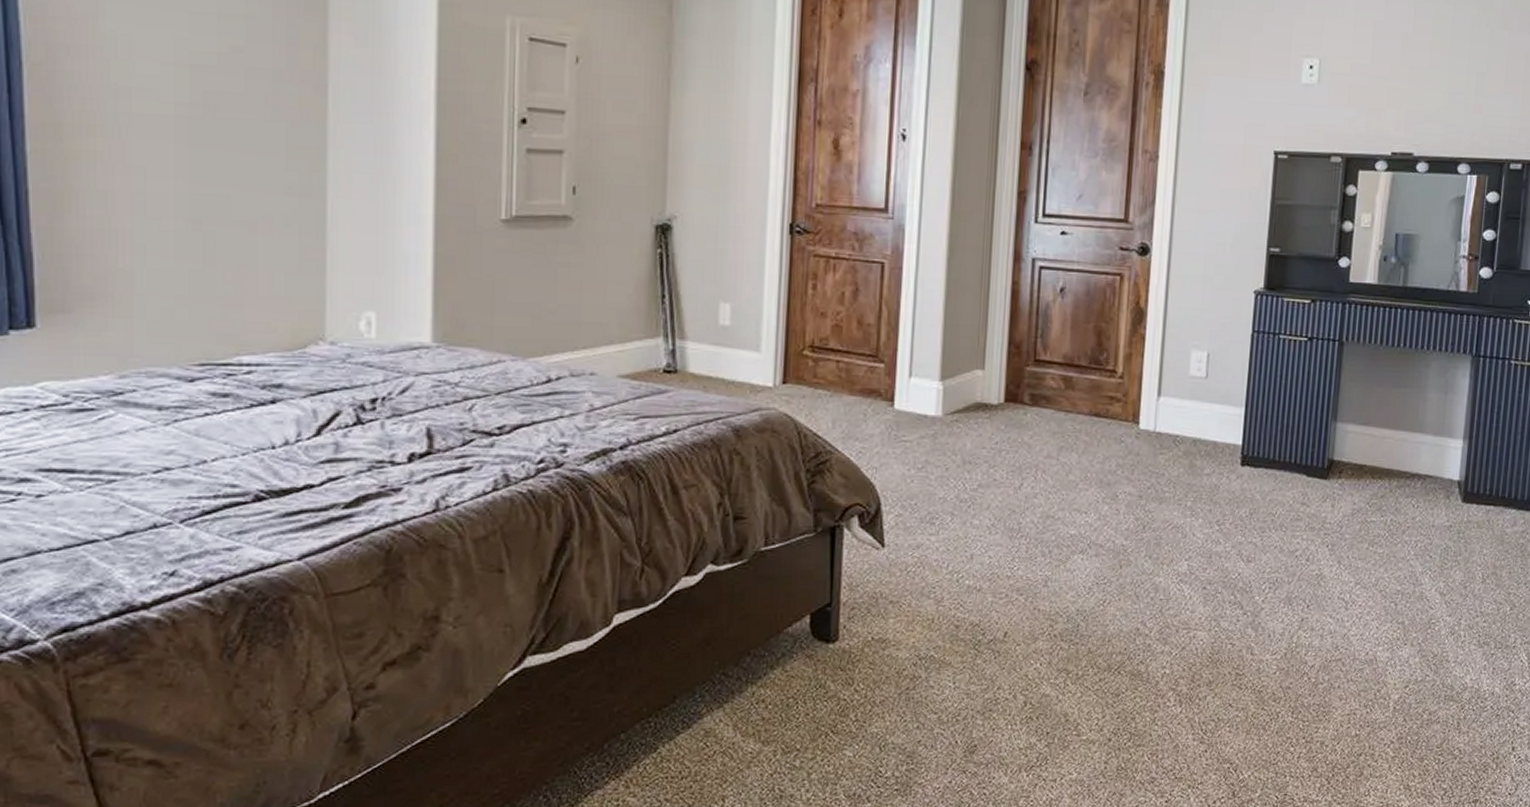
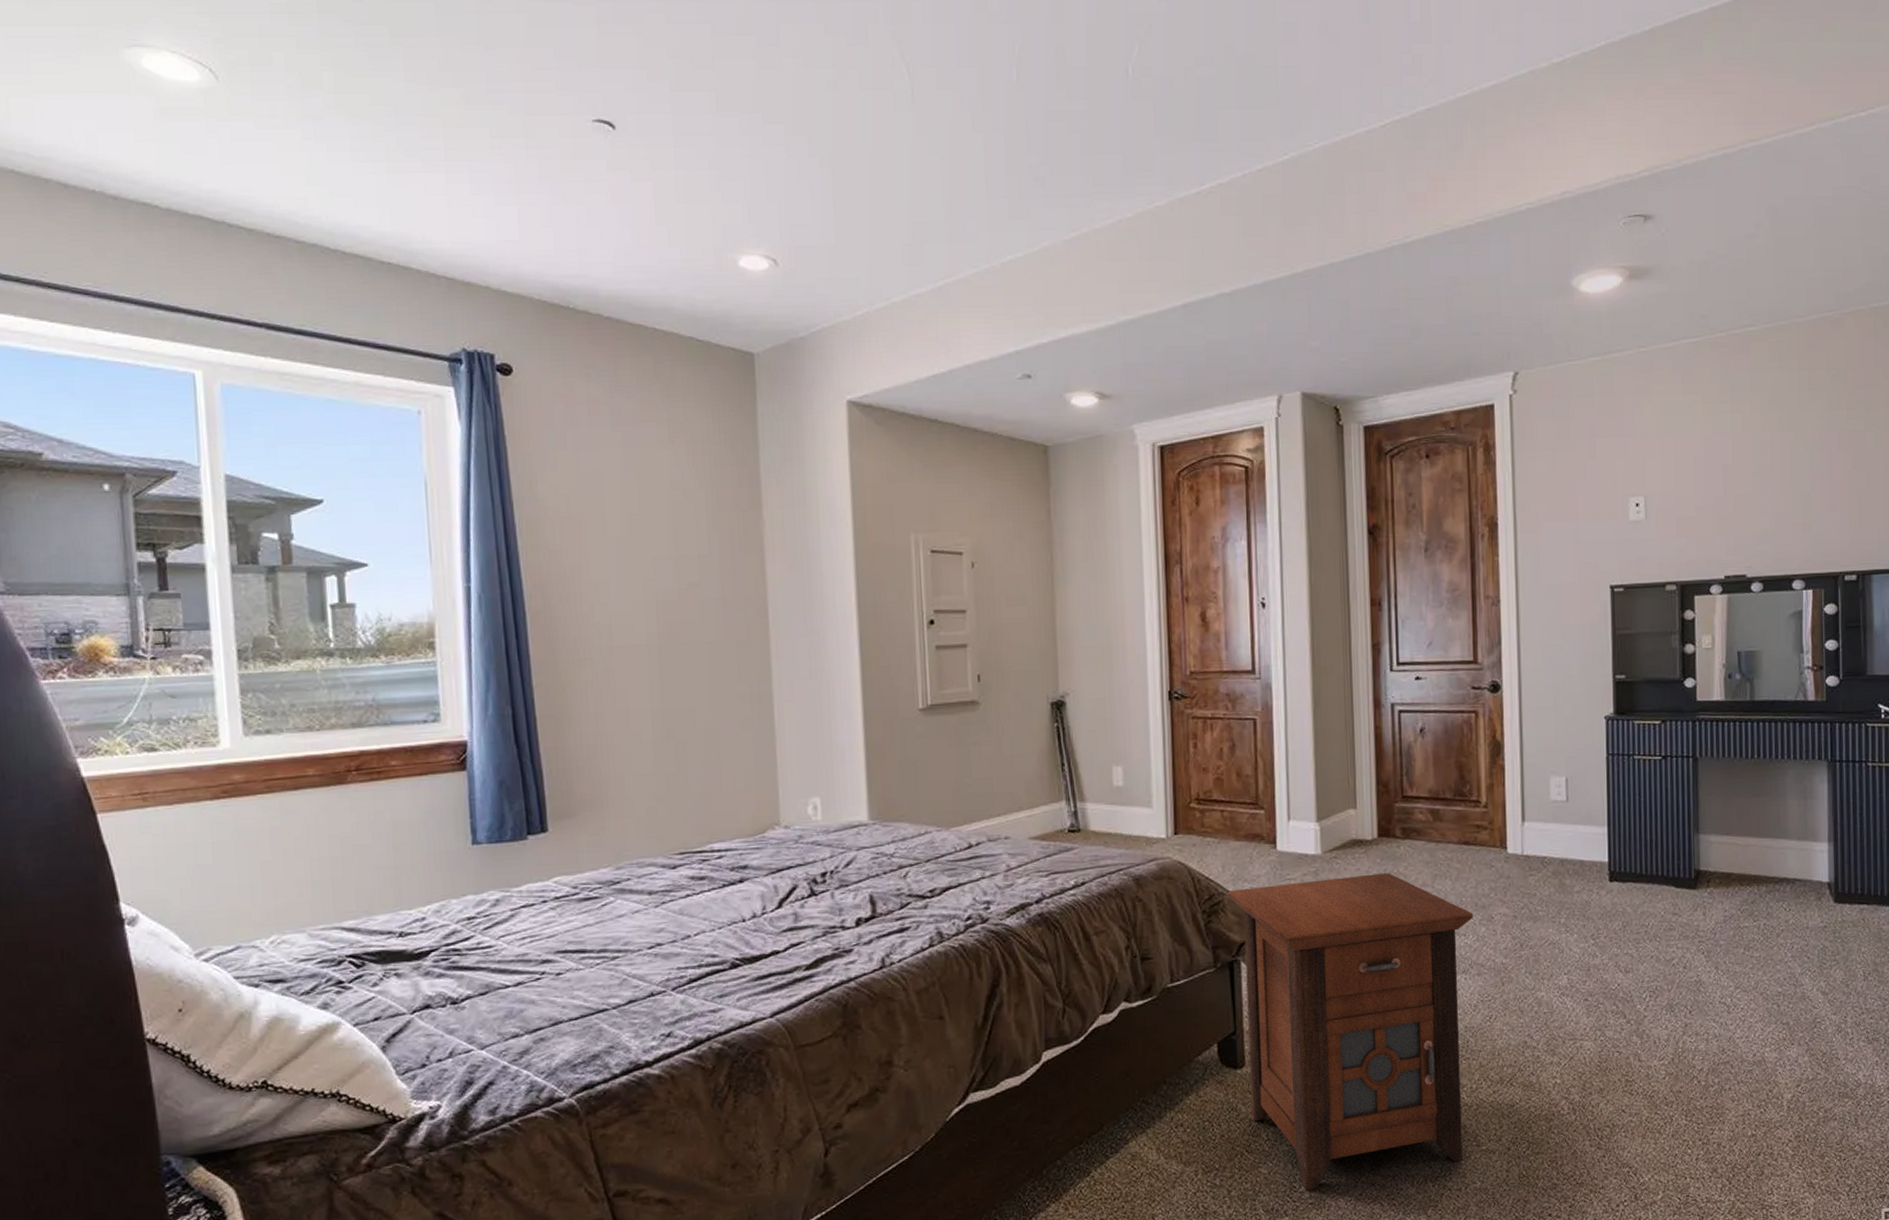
nightstand: none [836,441,1097,776] -> present [1227,873,1473,1191]

